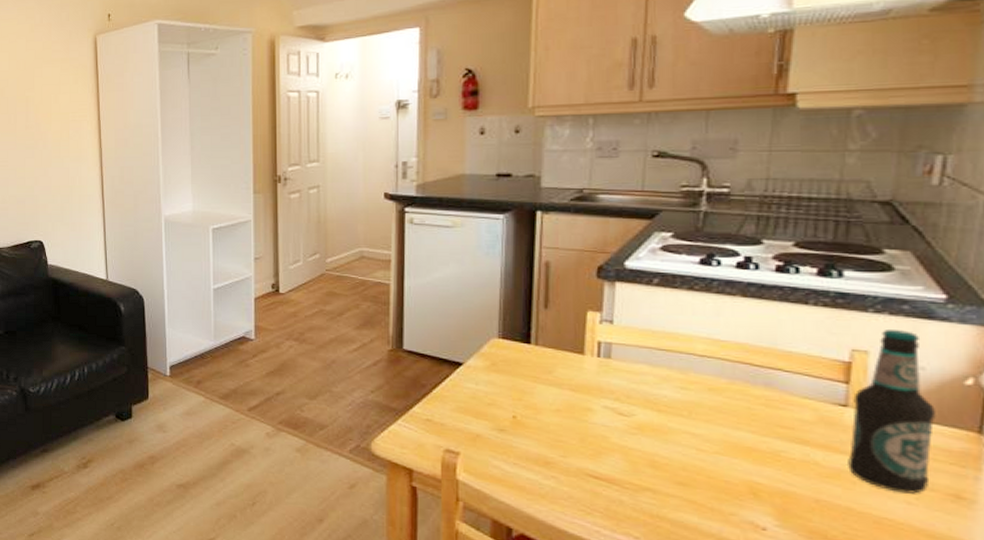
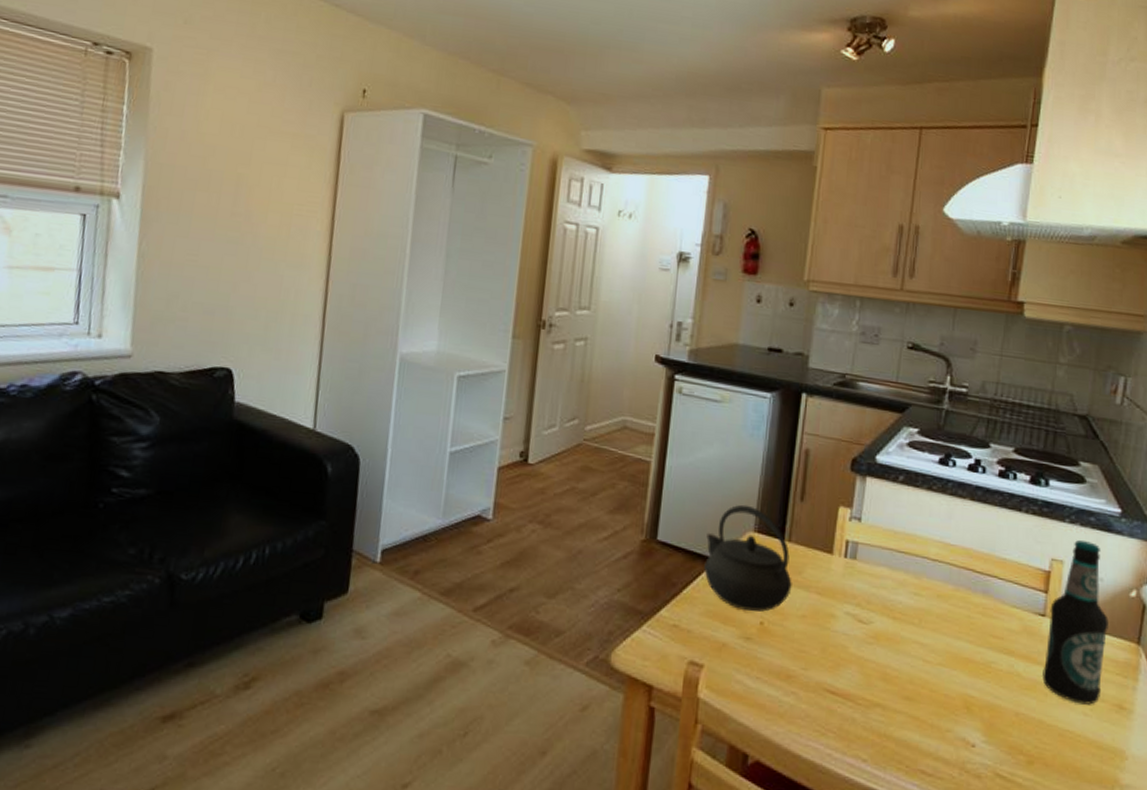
kettle: none [451,315,543,407] -> present [704,504,792,612]

